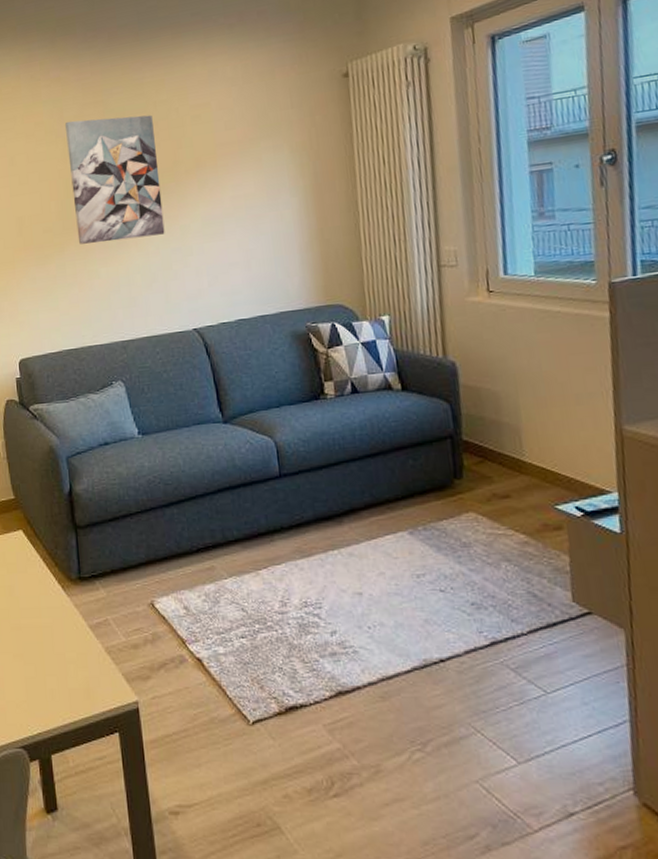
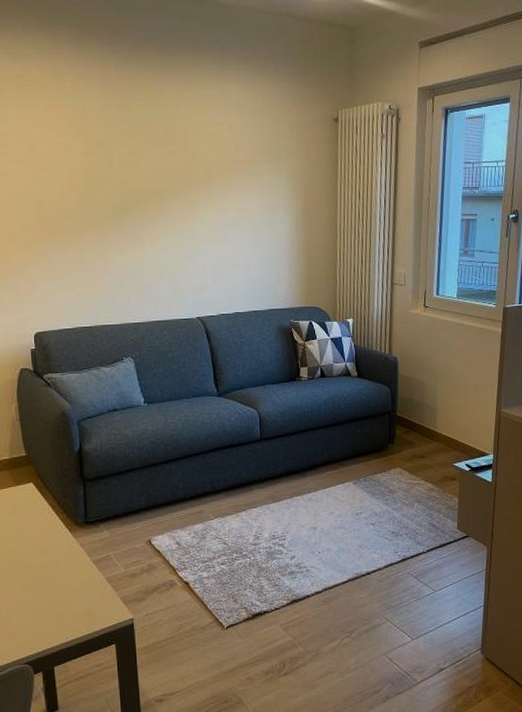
wall art: present [64,115,165,244] -> none [87,118,177,235]

